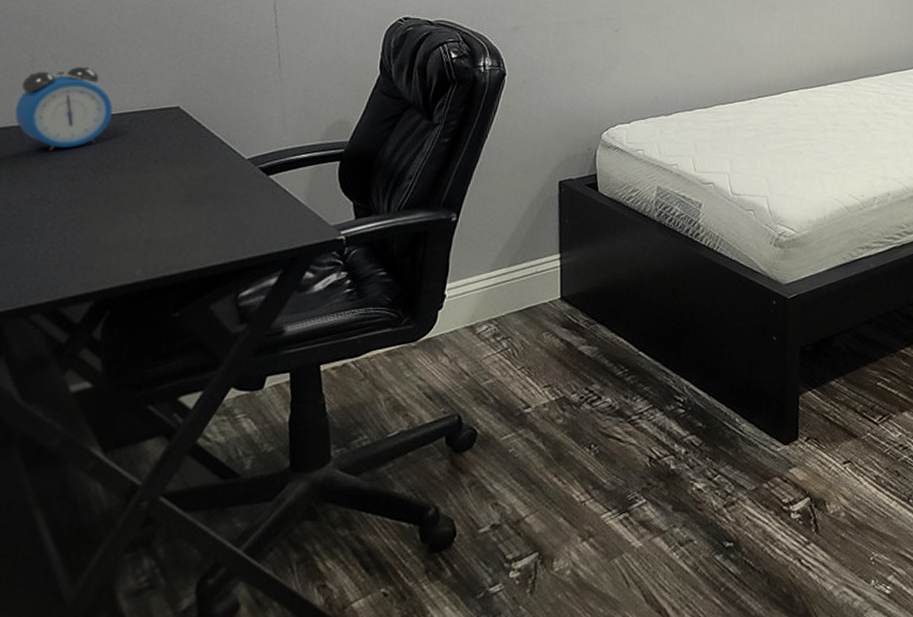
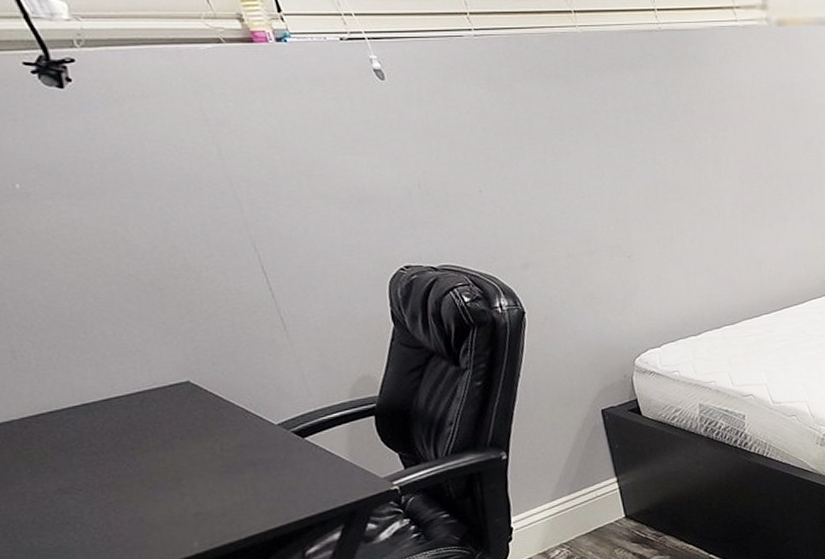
alarm clock: present [15,66,113,151] -> none [8,351,120,440]

